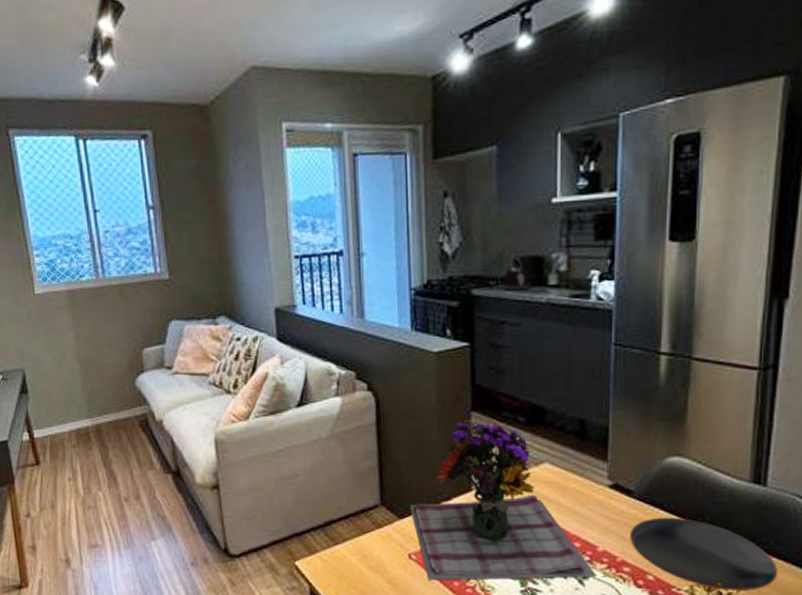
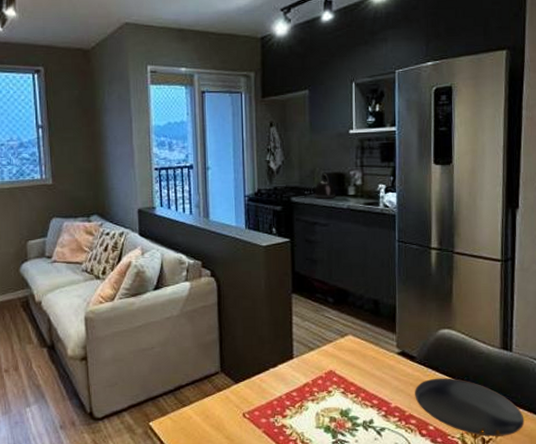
flower arrangement: present [410,419,596,581] -> none [244,300,391,436]

